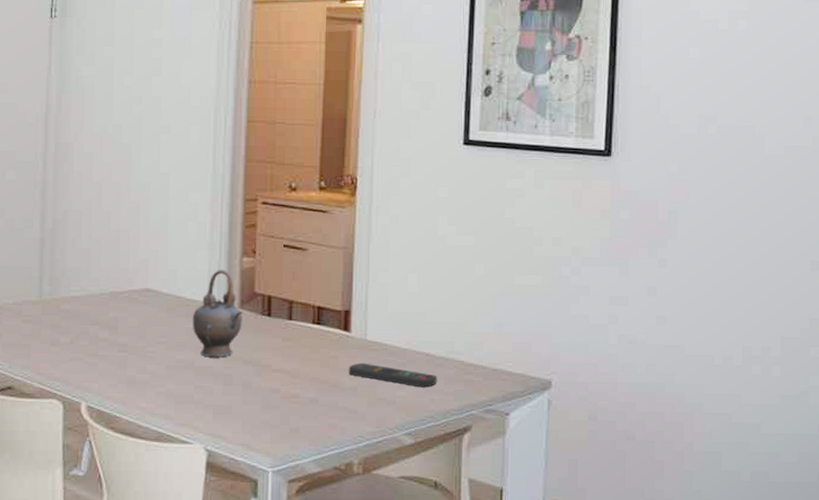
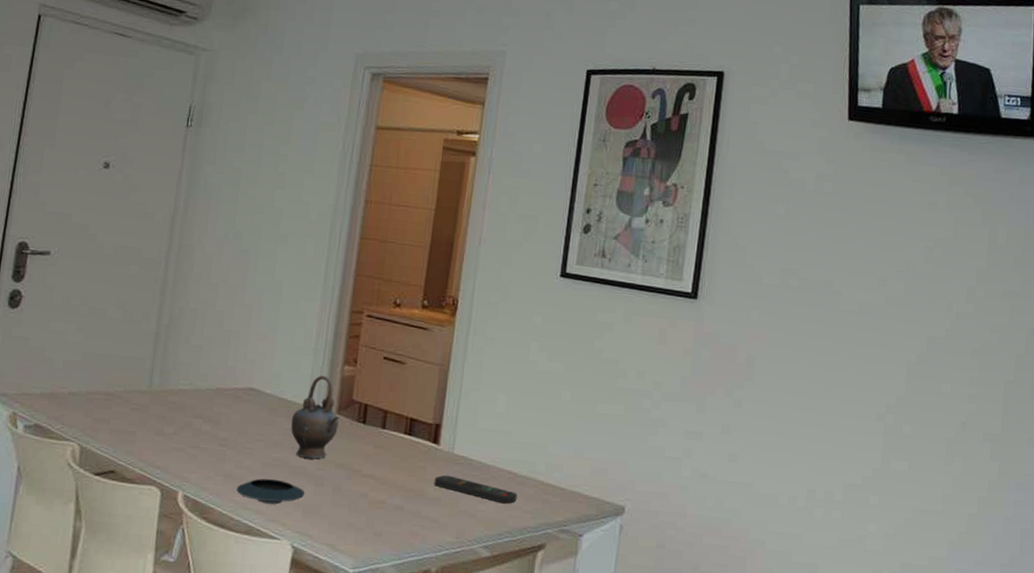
saucer: none [142,381,213,408] -> present [236,478,305,505]

